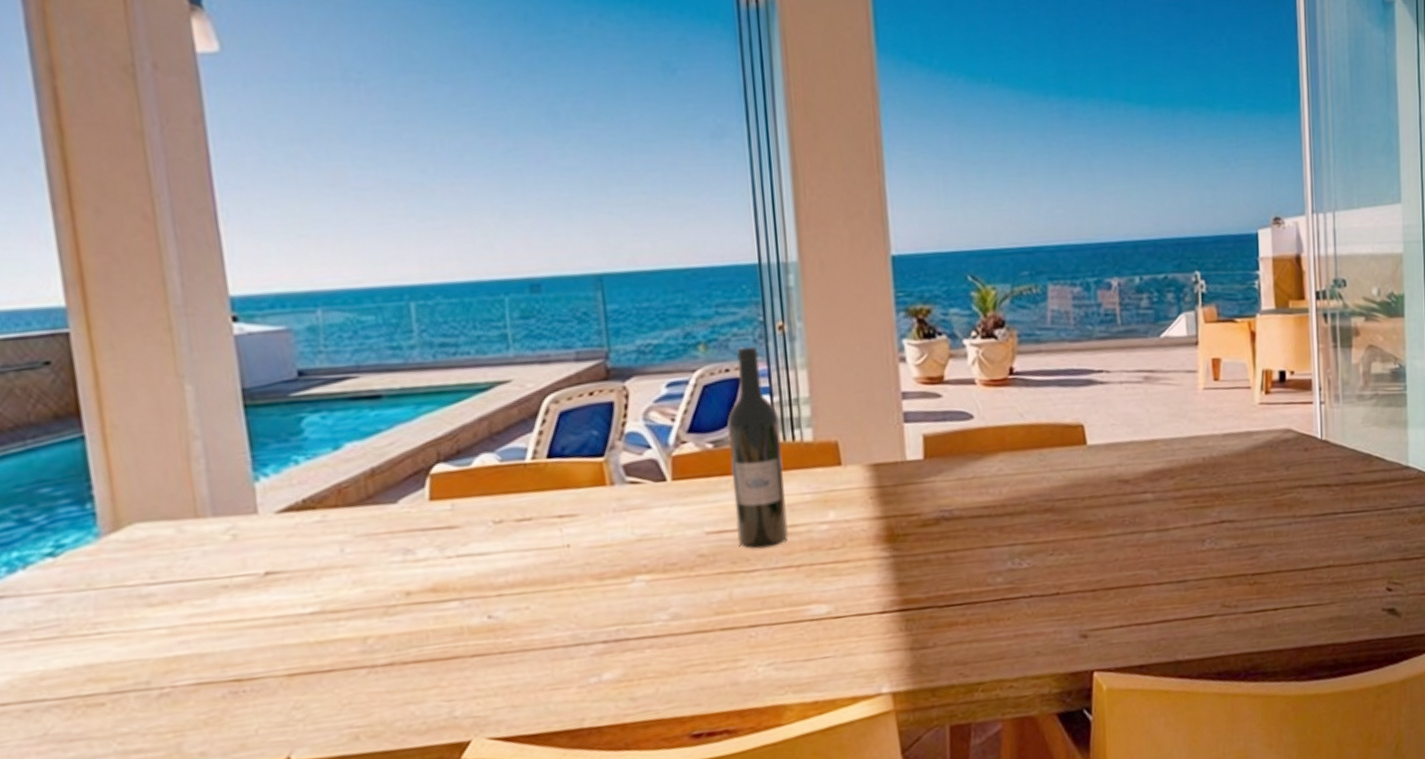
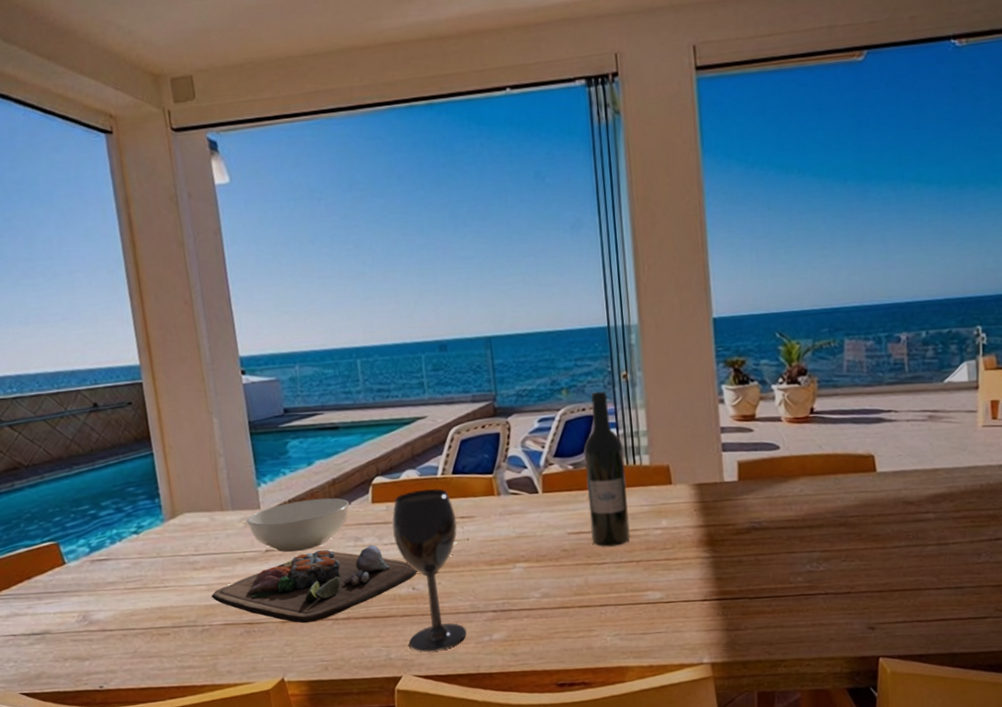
food platter: none [174,558,496,675] -> present [210,544,418,624]
bowl: none [234,494,396,575] -> present [245,498,350,553]
wine glass: none [458,478,567,704] -> present [391,488,467,652]

